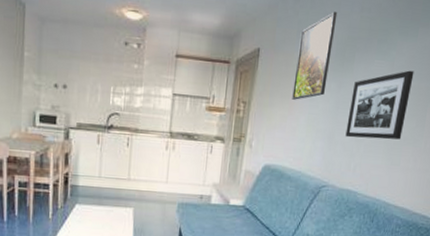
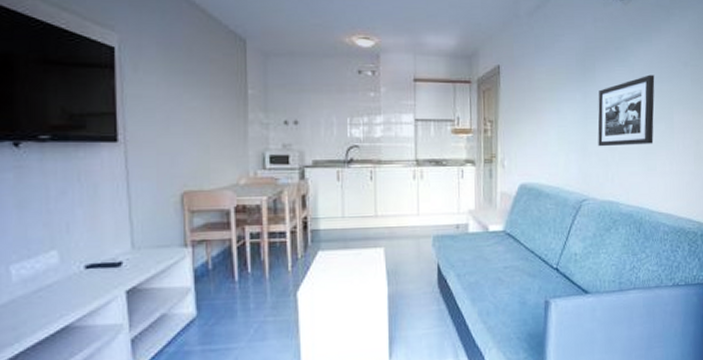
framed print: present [292,12,338,100] -> none [538,24,572,114]

